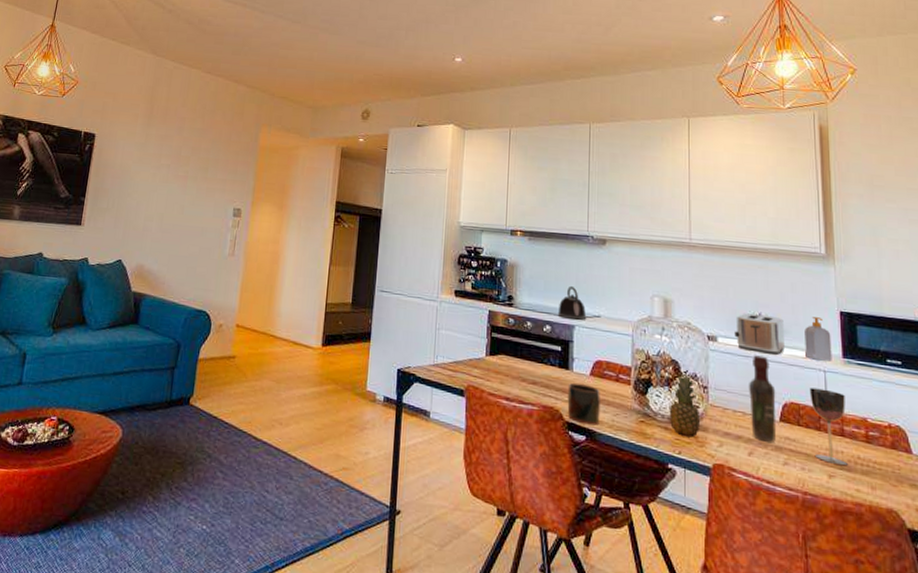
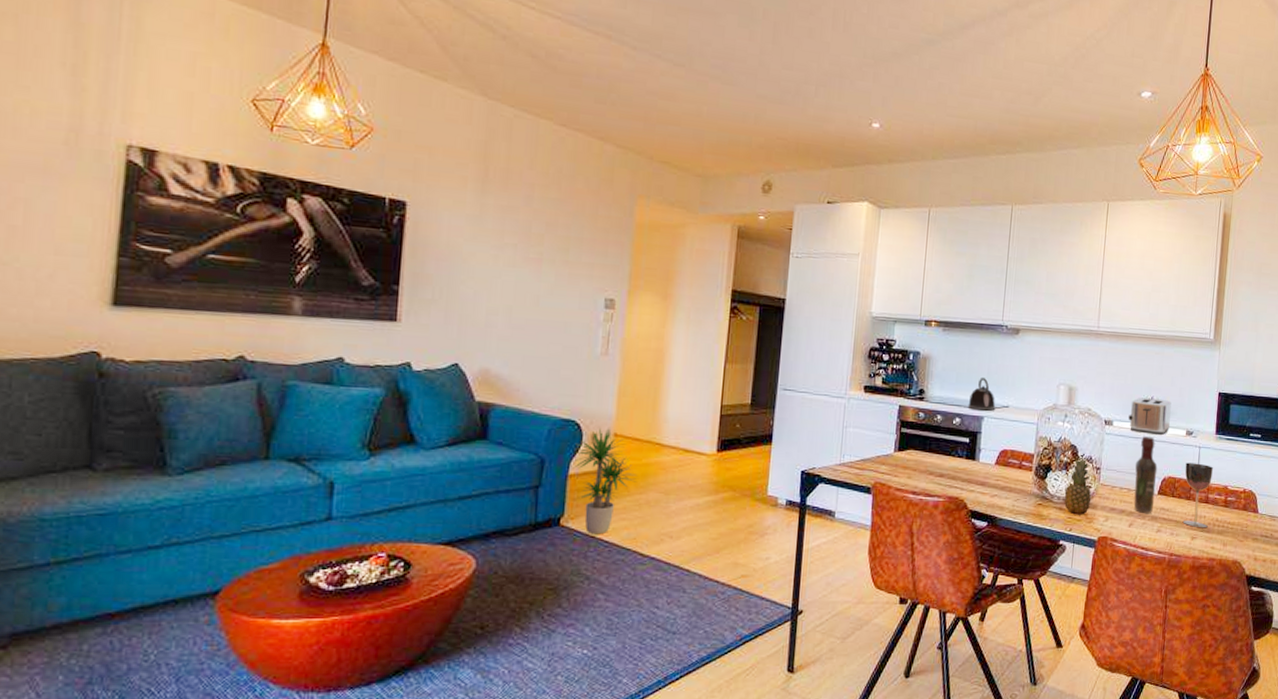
potted plant: none [201,318,255,416] -> present [571,428,638,535]
mug: present [567,383,600,425] -> none [971,473,1004,511]
soap bottle: present [805,317,832,362] -> none [1186,398,1209,438]

